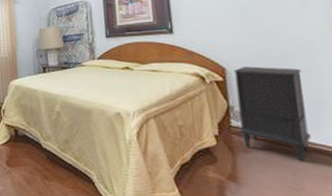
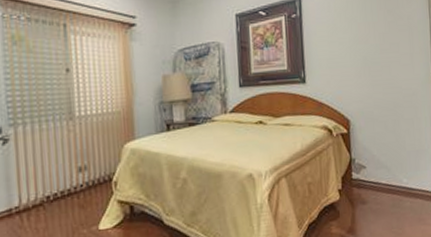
nightstand: present [234,66,312,162] -> none [357,117,412,208]

